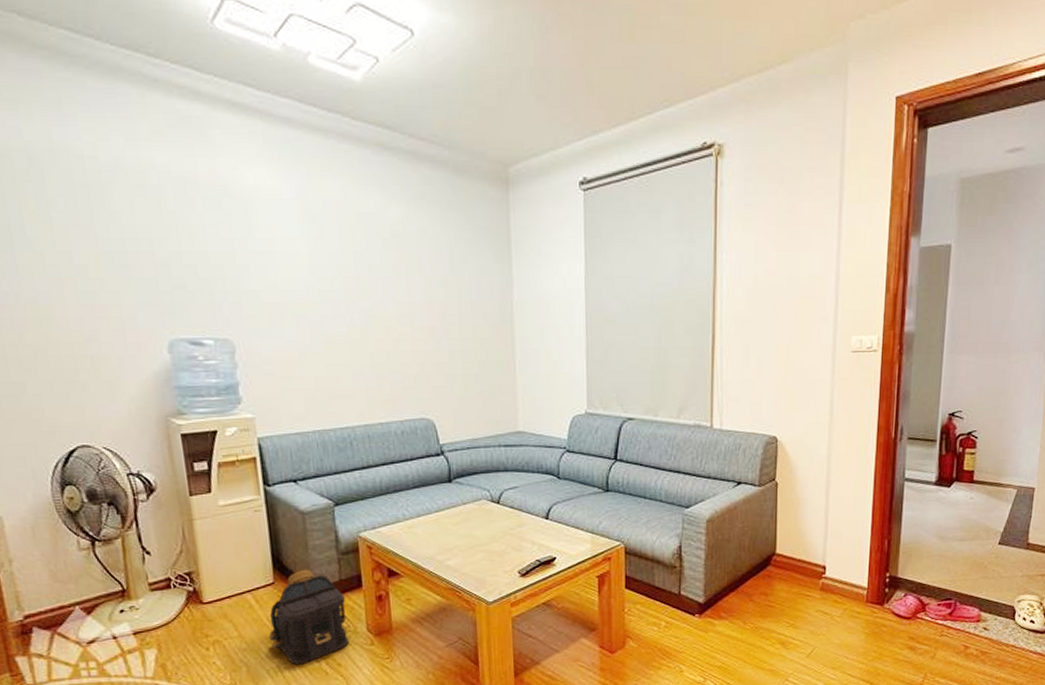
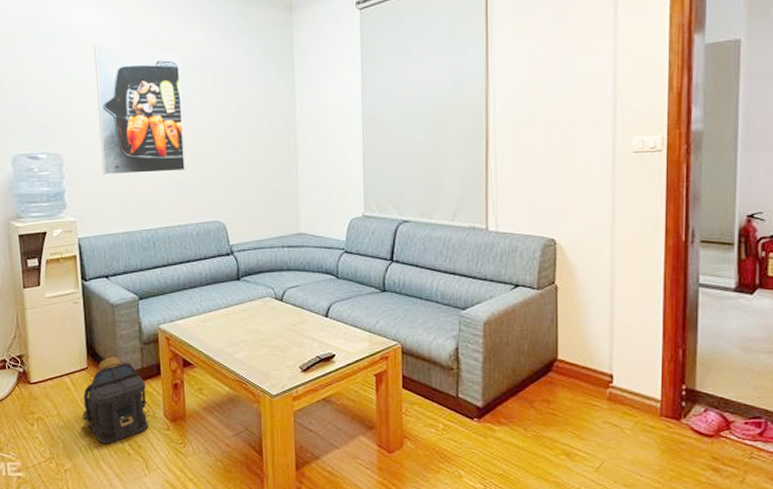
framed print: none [271,213,387,366] -> present [94,45,186,175]

